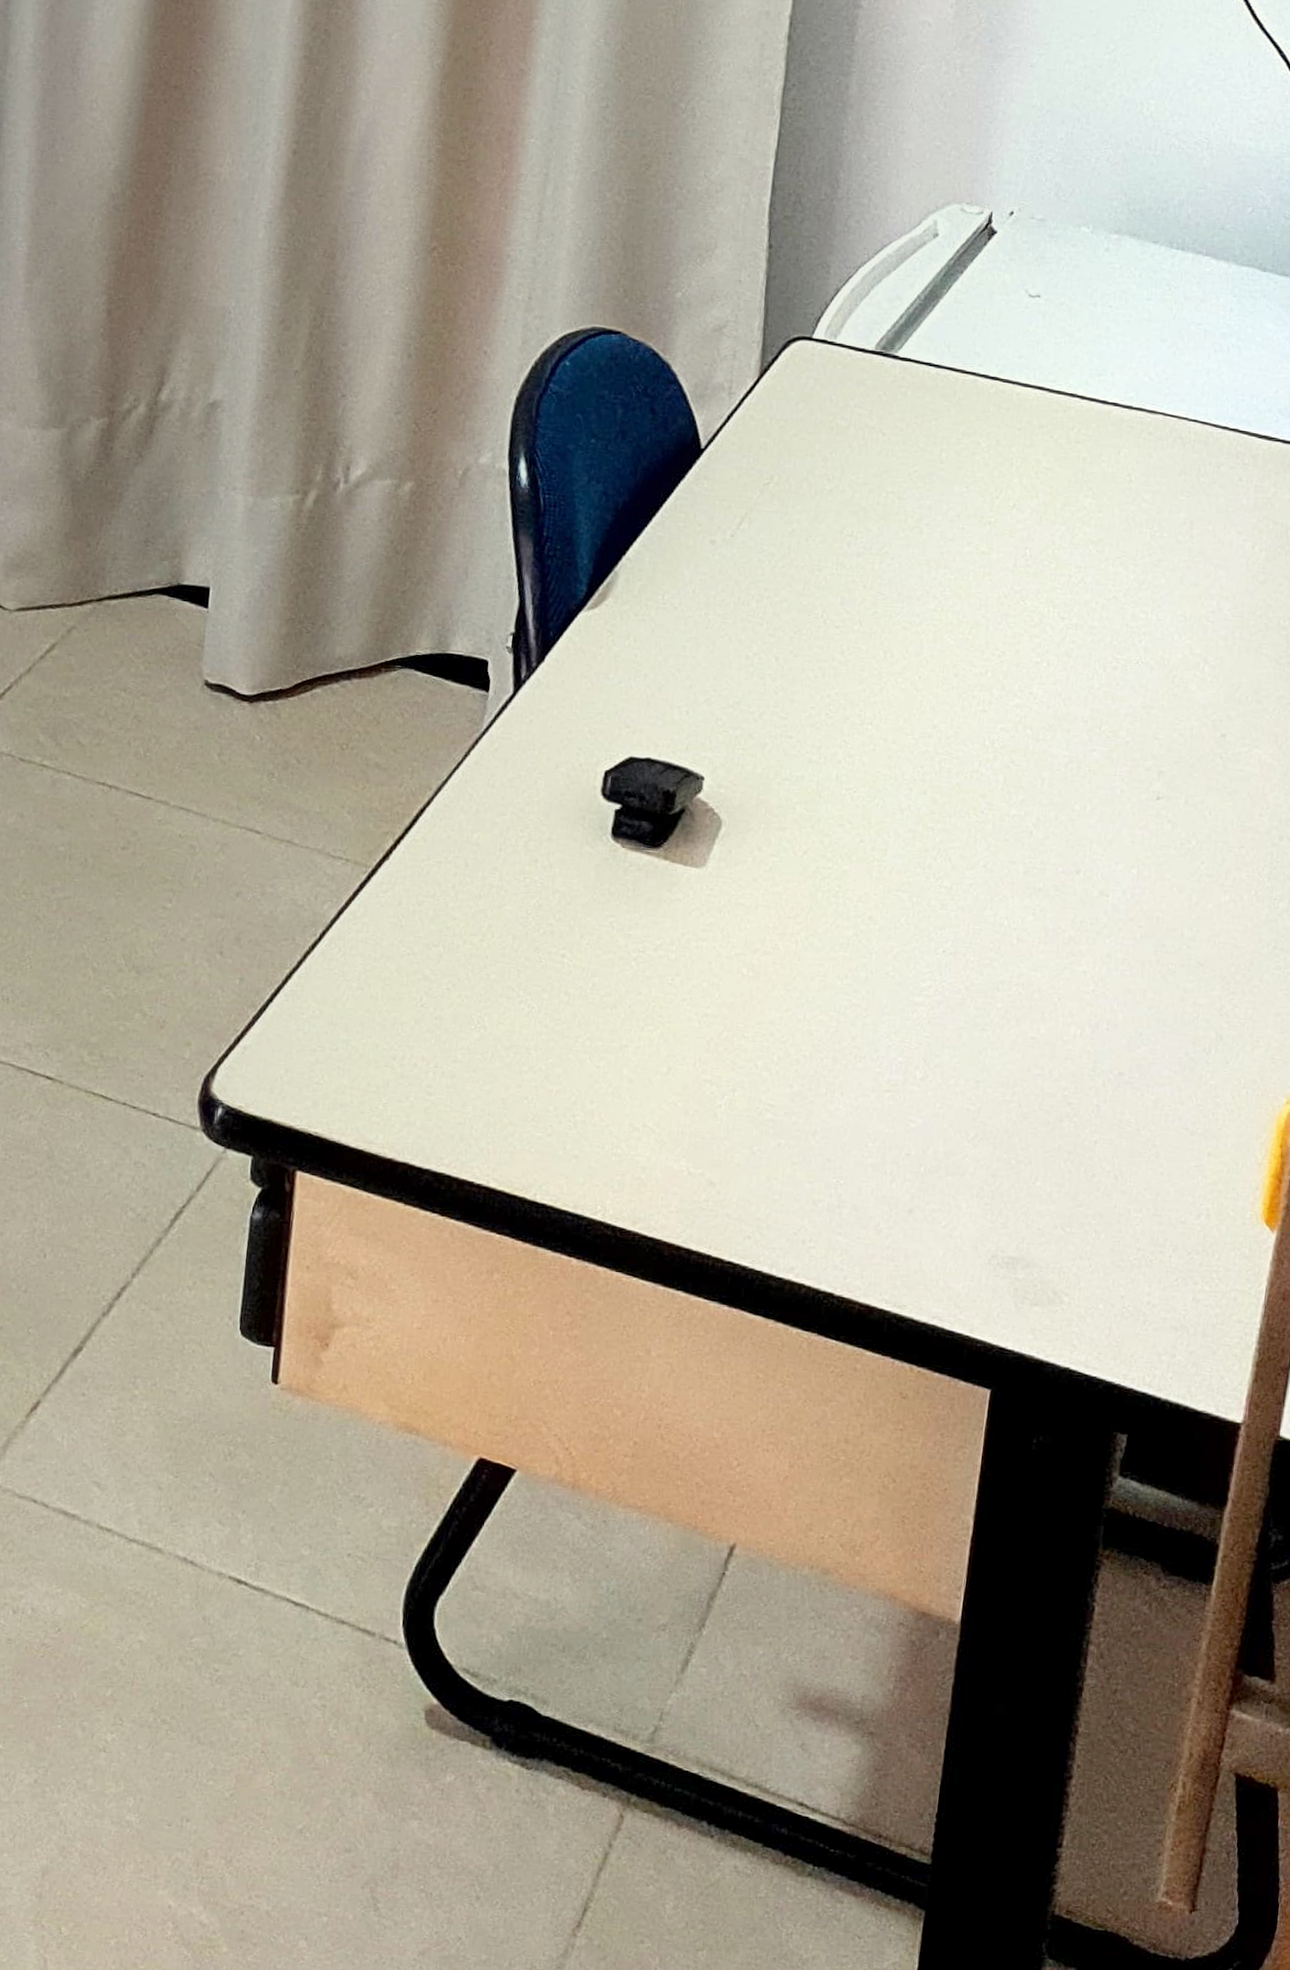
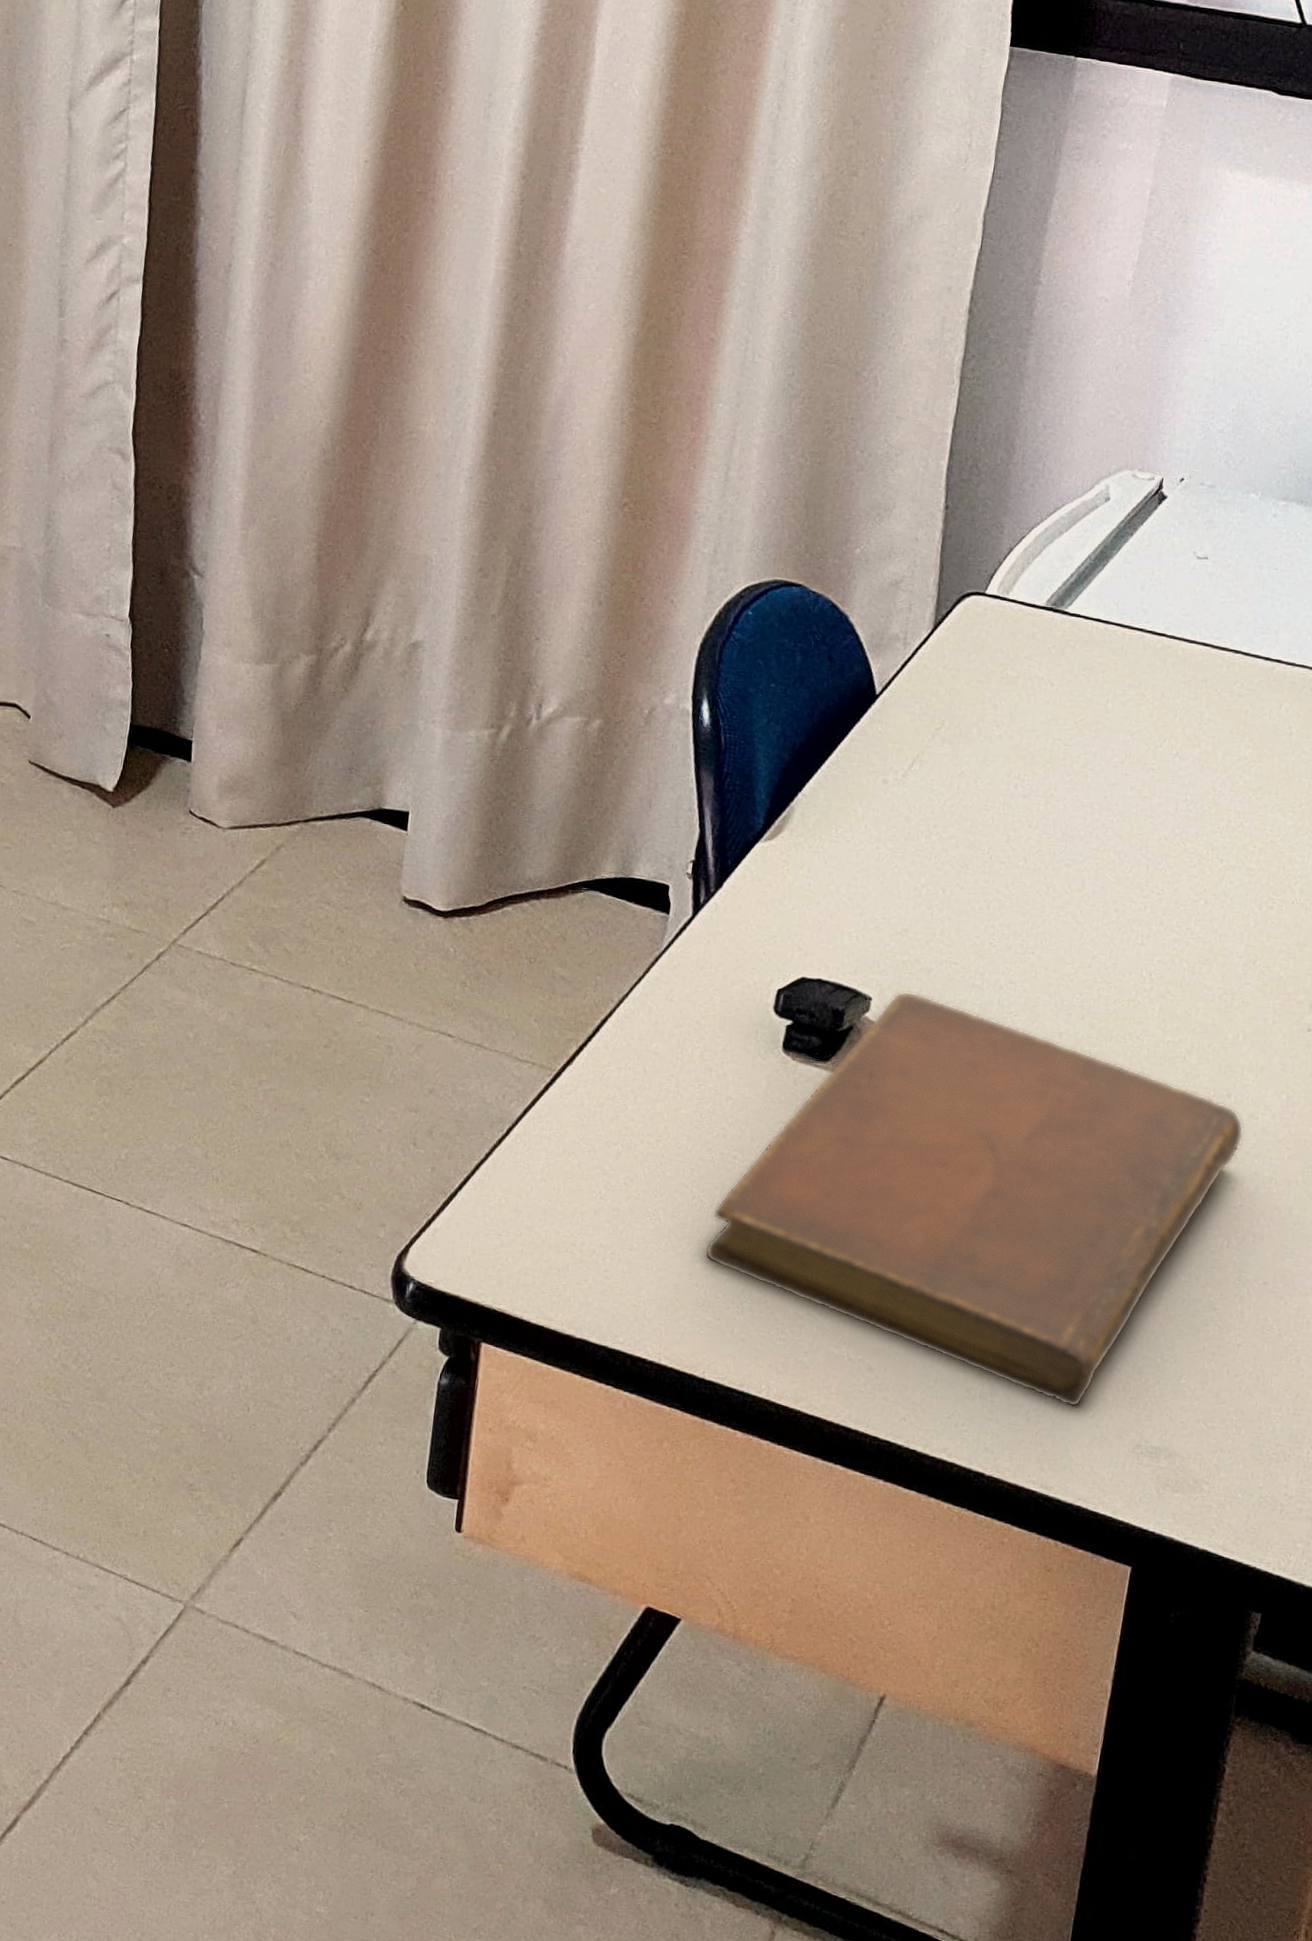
notebook: none [534,769,1094,1217] -> present [705,991,1244,1408]

